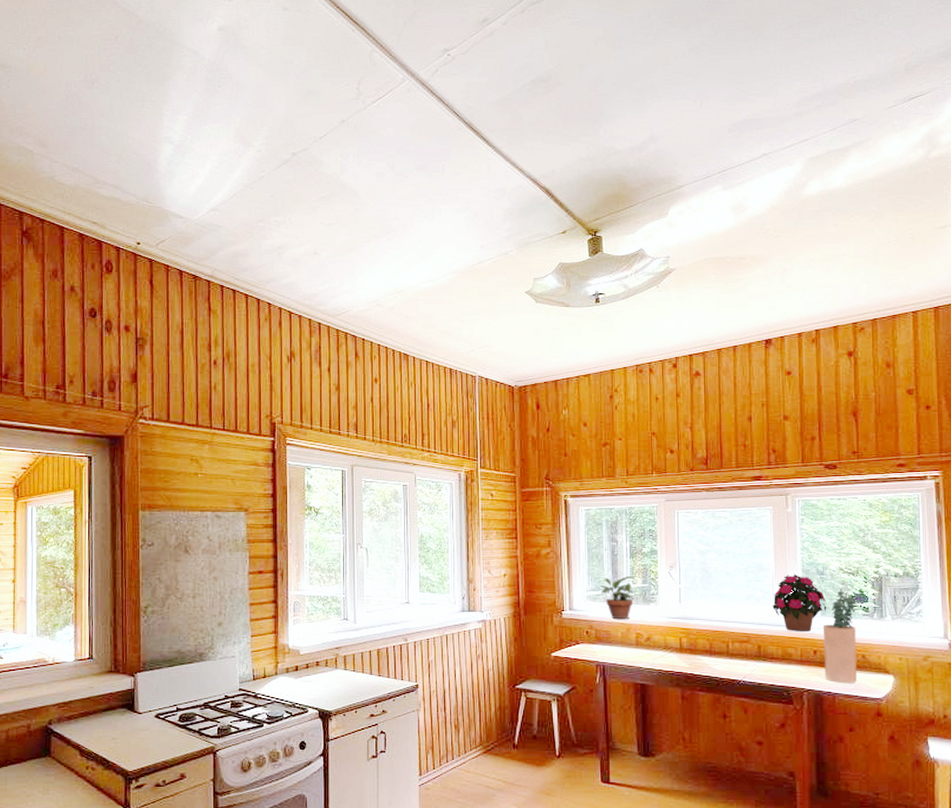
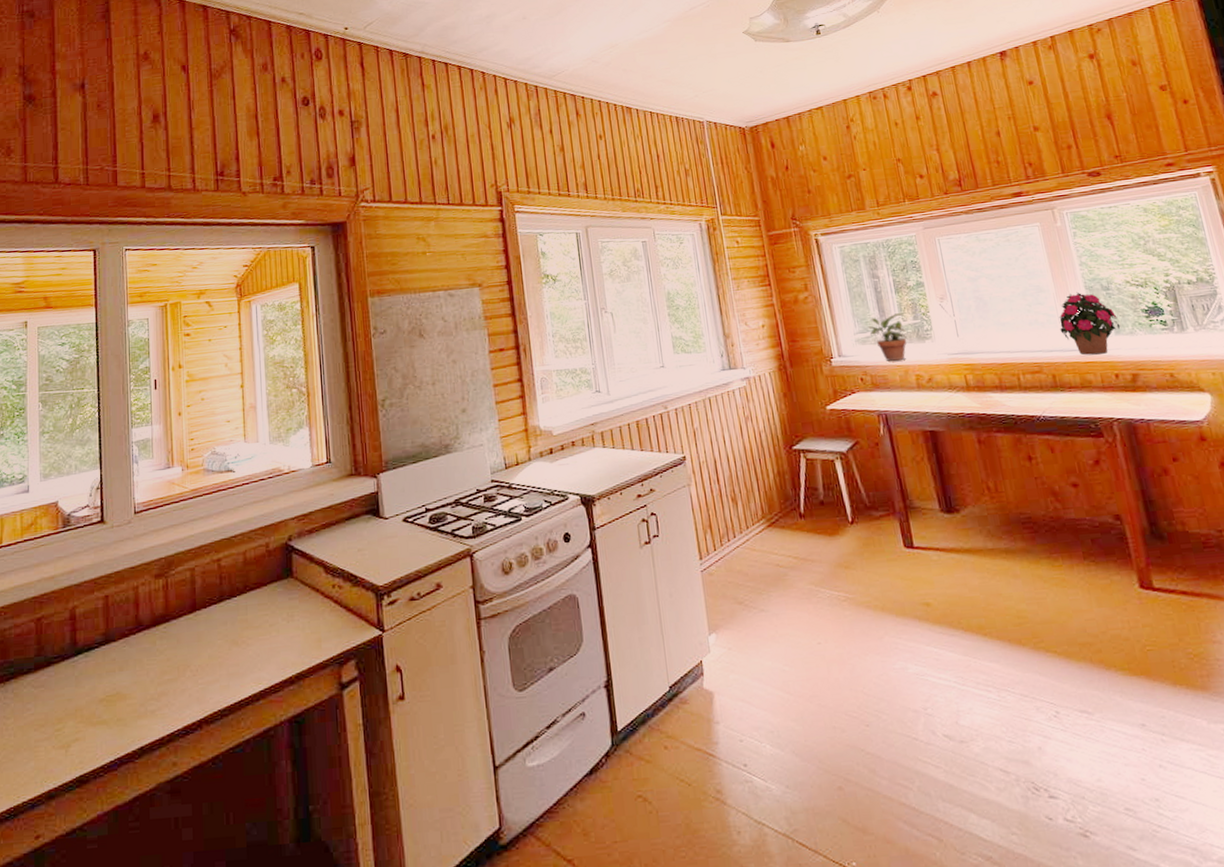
vase: present [823,589,857,684] -> none [1120,303,1170,409]

